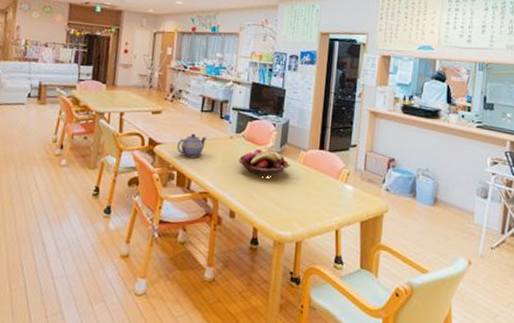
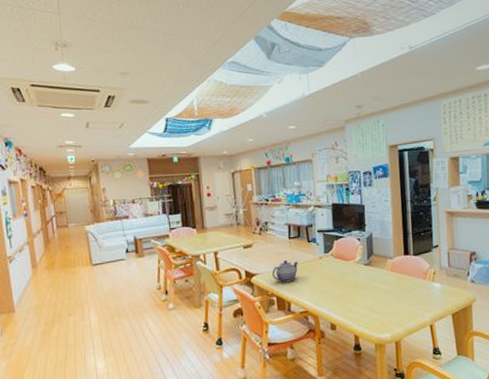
fruit basket: present [239,149,290,176] -> none [331,262,380,289]

